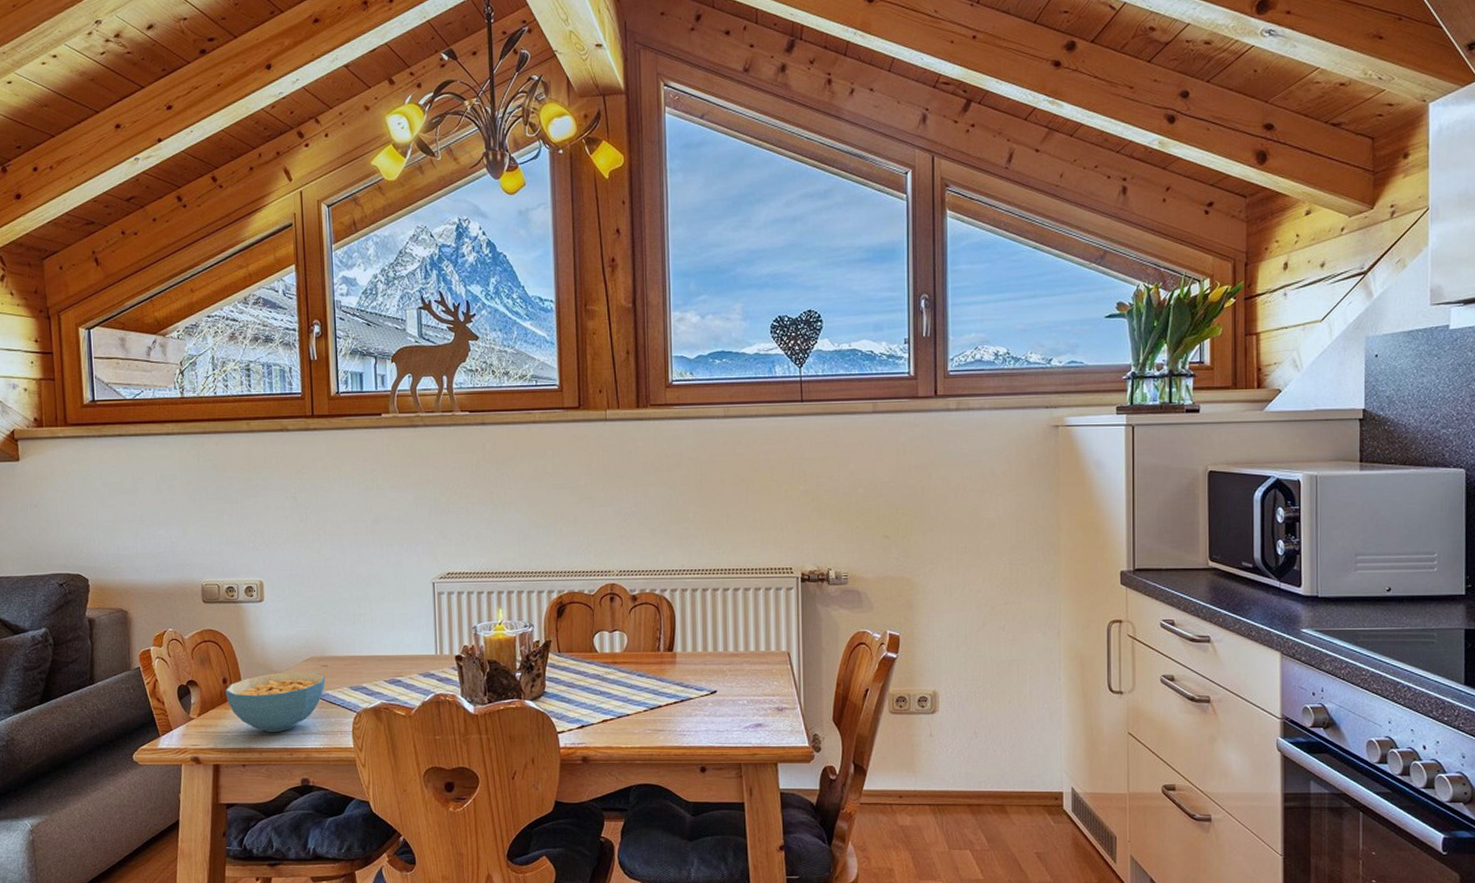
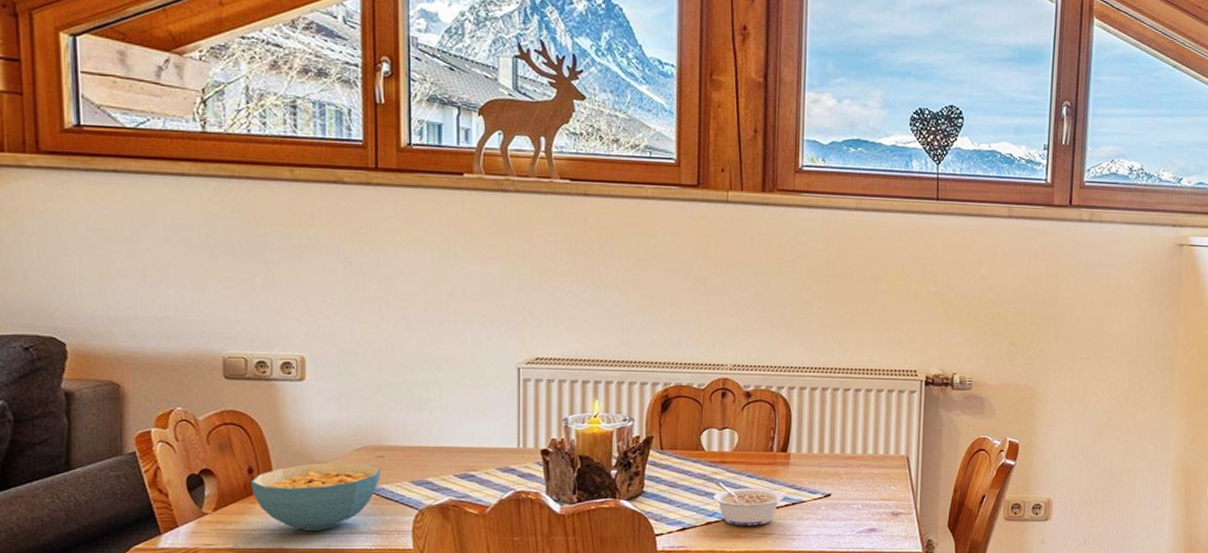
legume: none [608,682,672,723] -> present [713,482,784,526]

